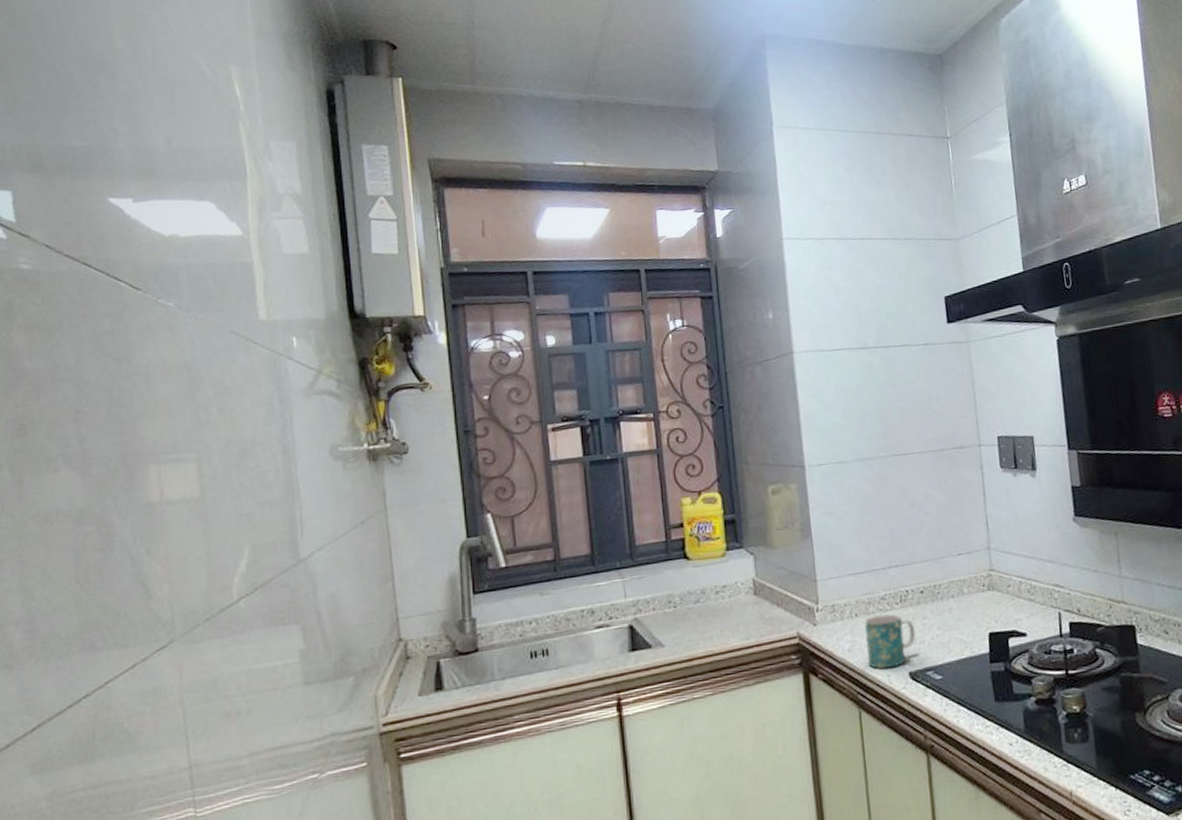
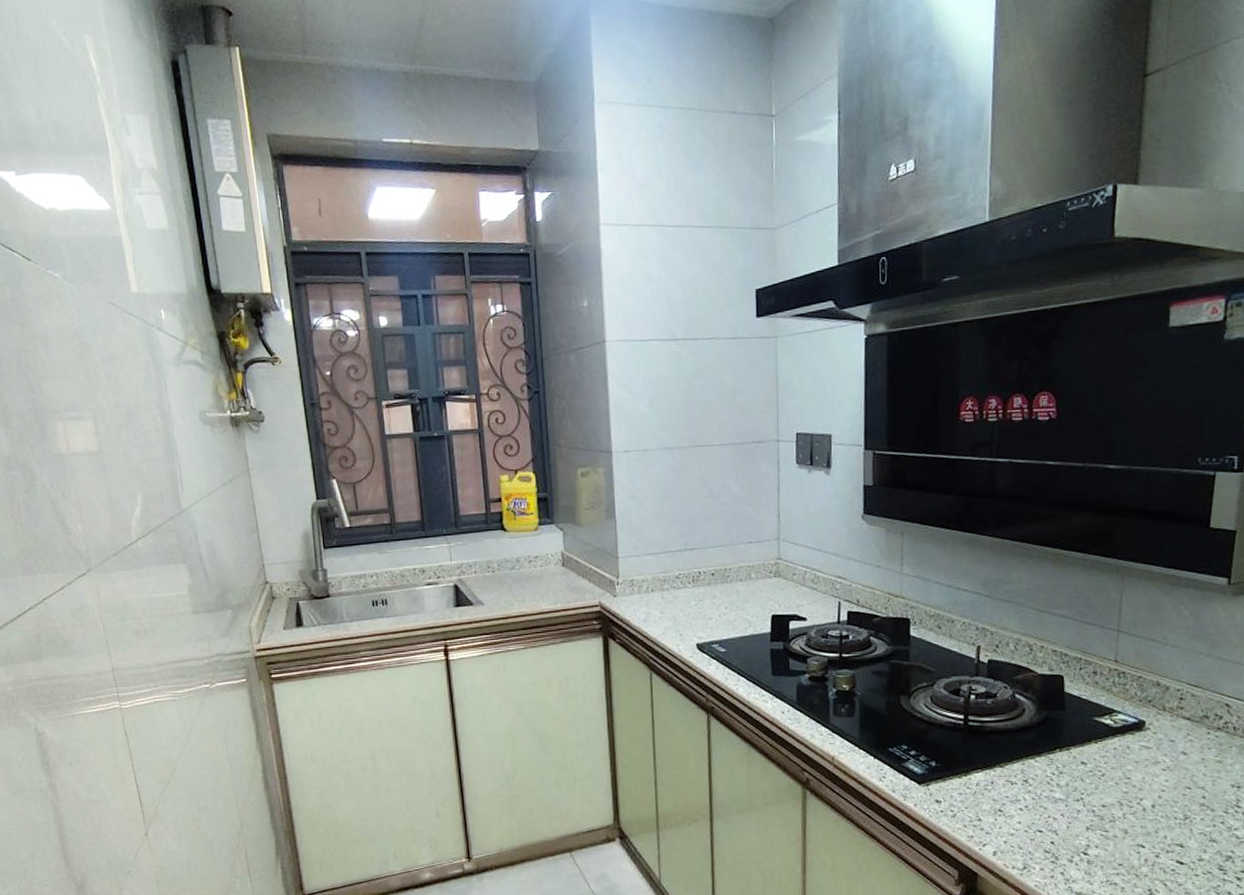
mug: present [864,614,915,669] -> none [659,591,704,638]

